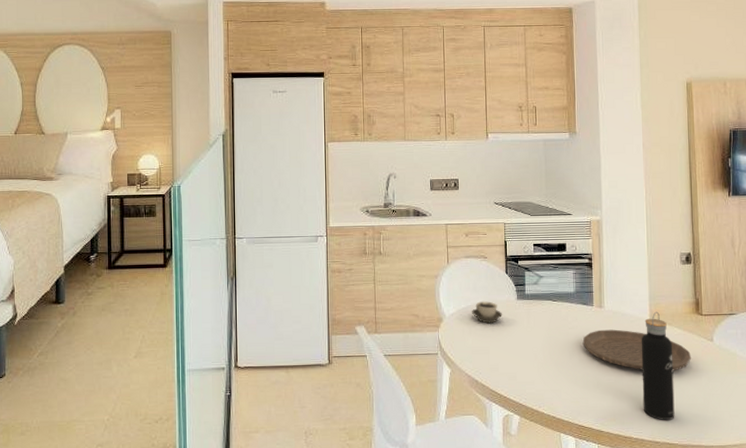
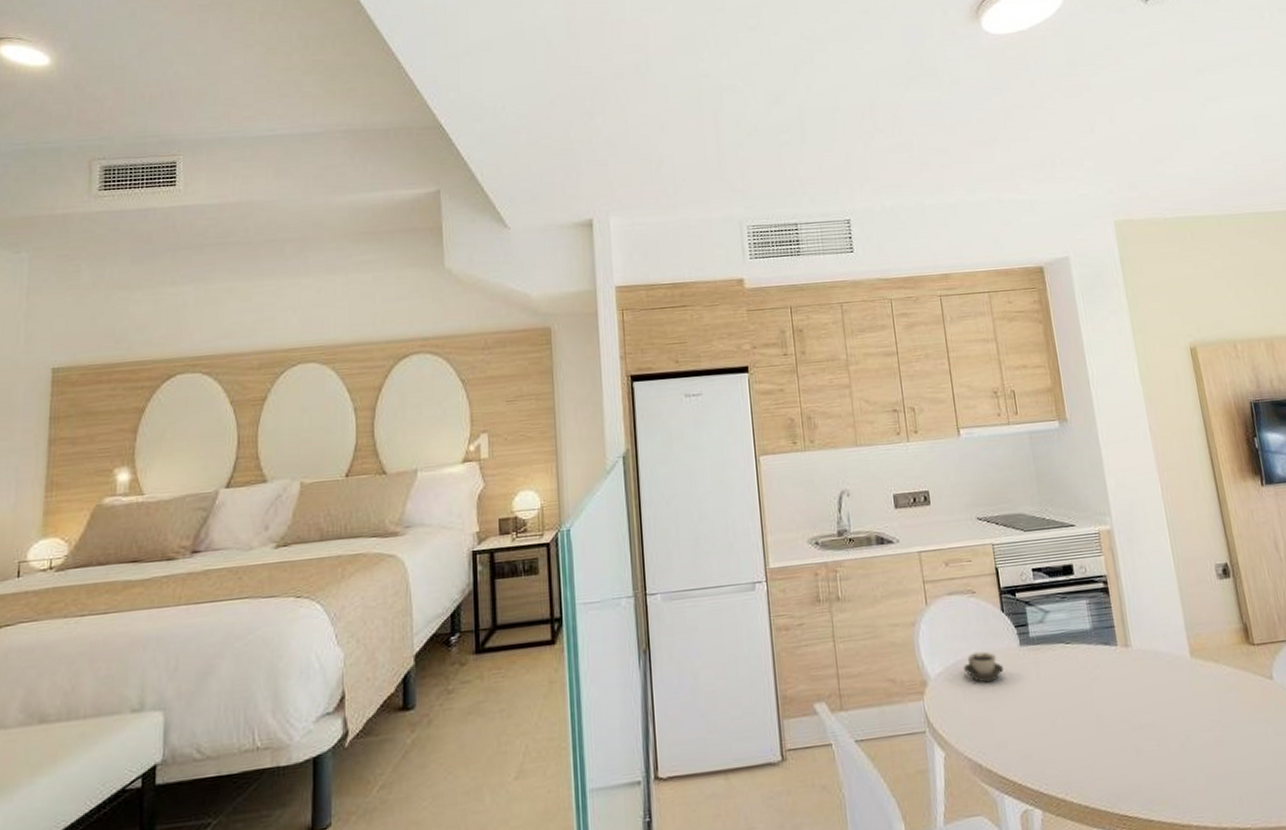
plate: present [582,329,692,370] -> none [1110,674,1251,728]
water bottle: present [641,311,675,420] -> none [1183,645,1242,796]

